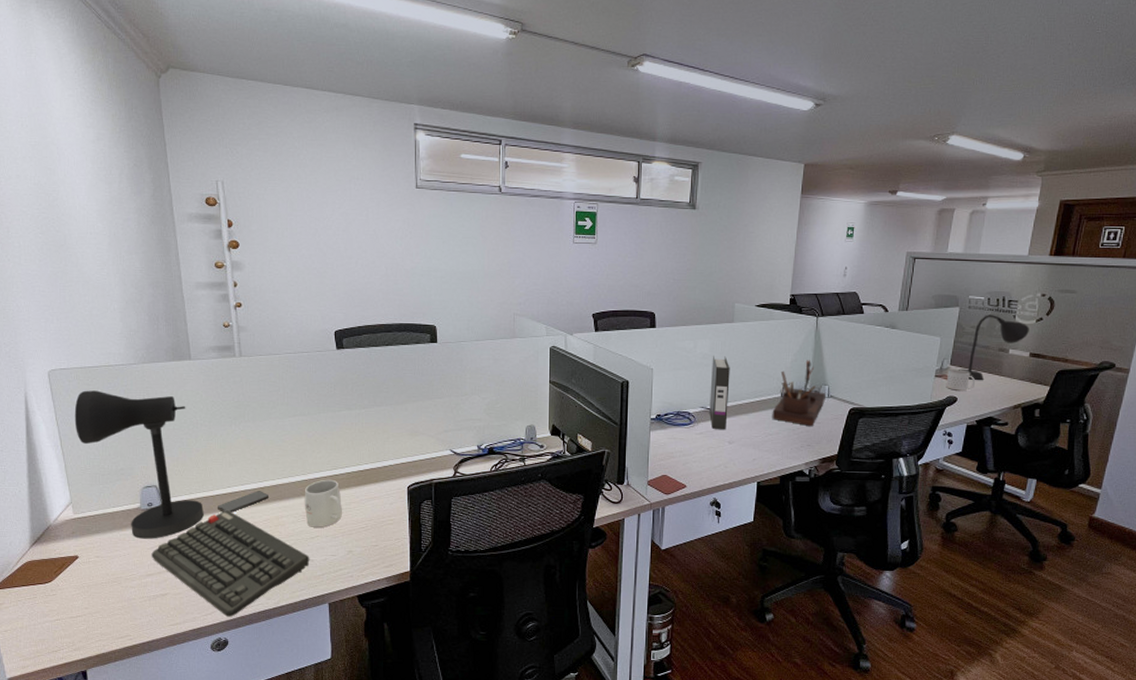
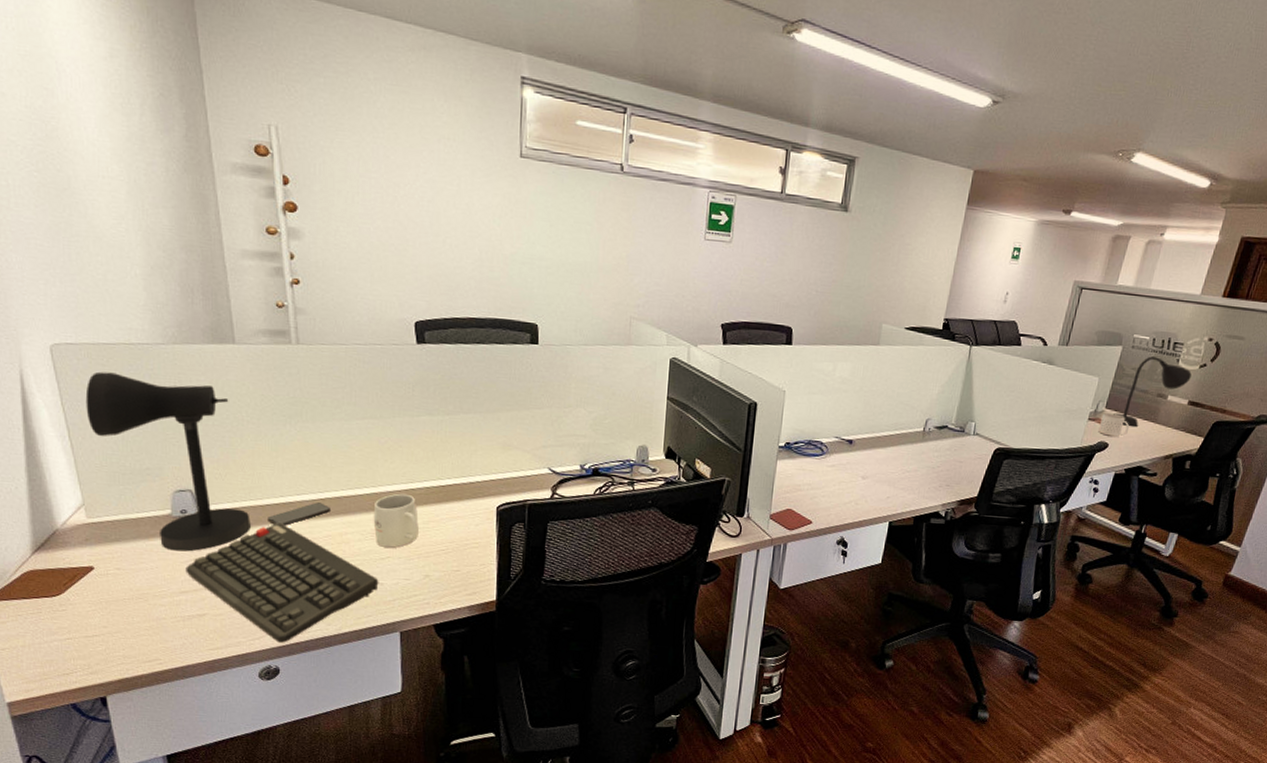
binder: present [709,356,730,430] -> none [844,381,871,464]
desk organizer: present [772,360,825,426] -> none [911,392,971,465]

